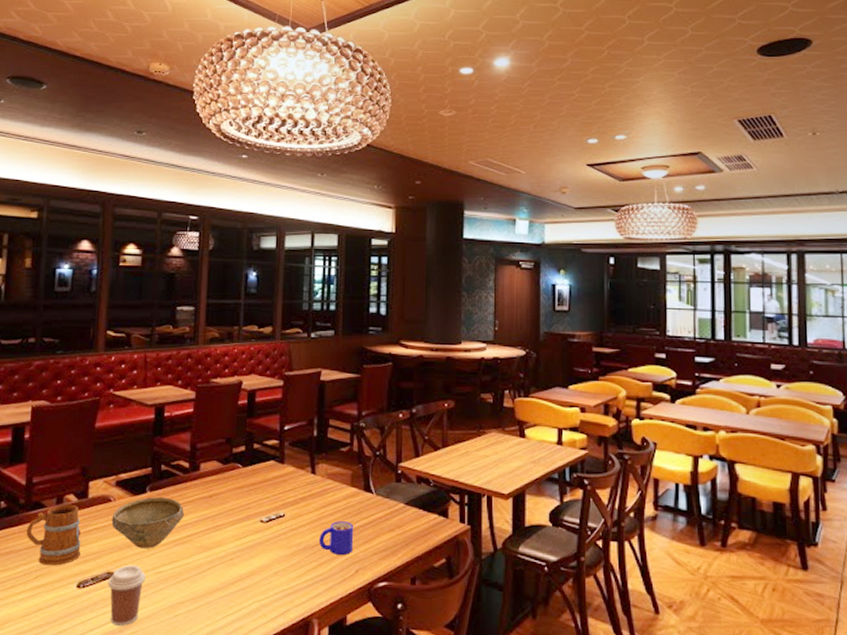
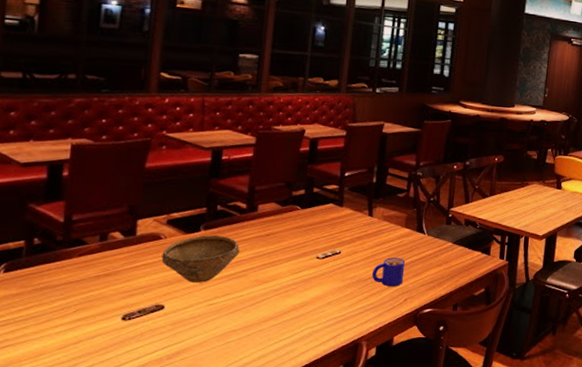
mug: present [26,504,81,566] -> none [64,241,127,300]
coffee cup: present [108,565,146,626] -> none [156,298,197,353]

